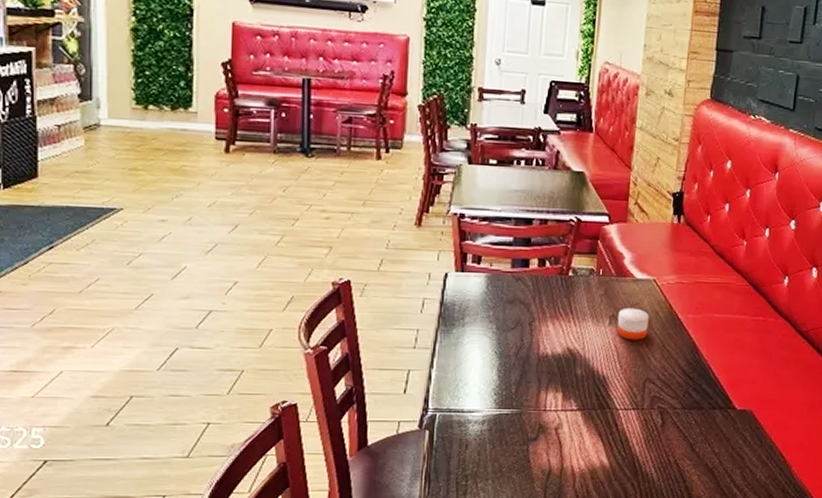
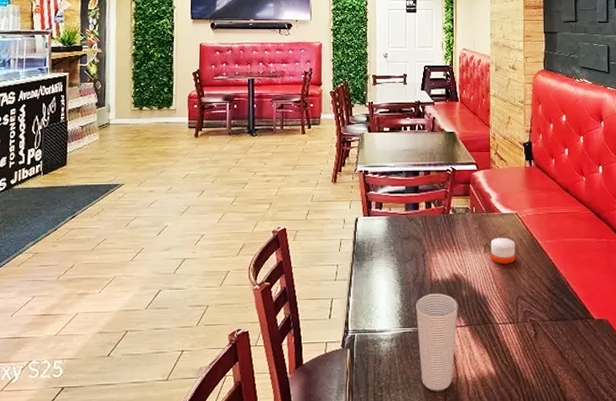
cup: none [516,369,570,483] -> present [416,292,458,391]

